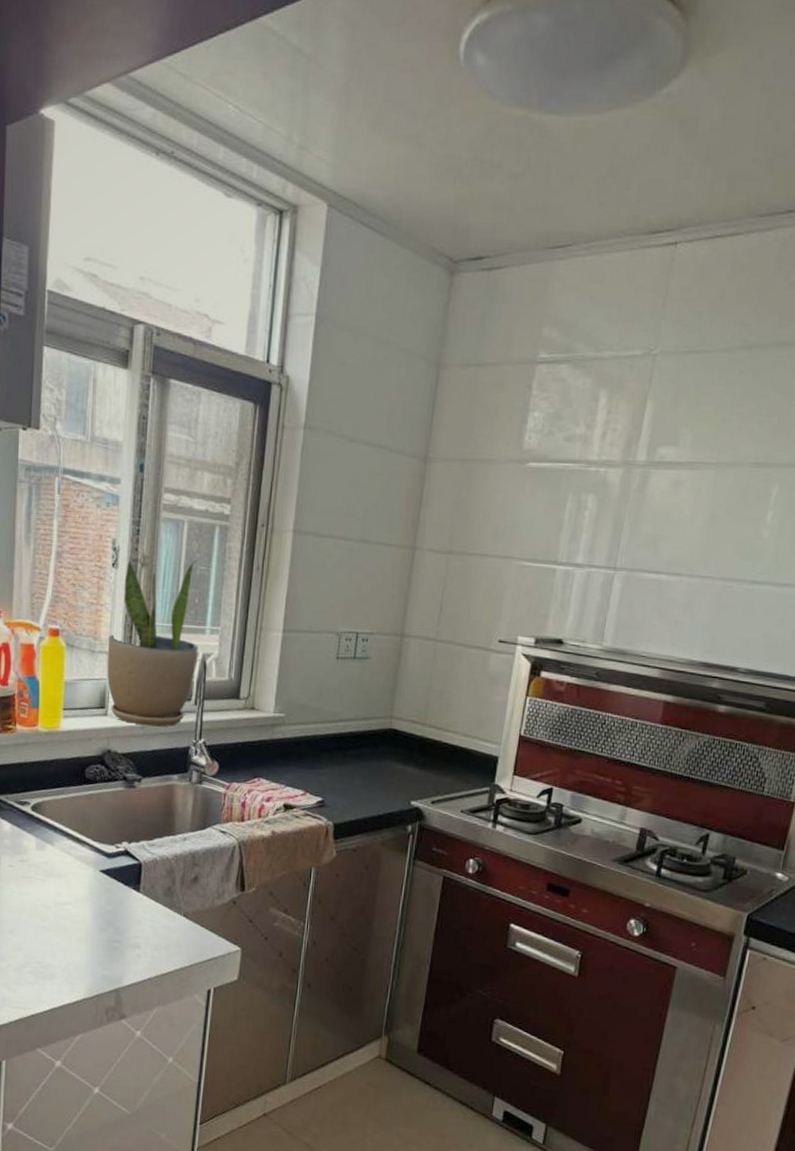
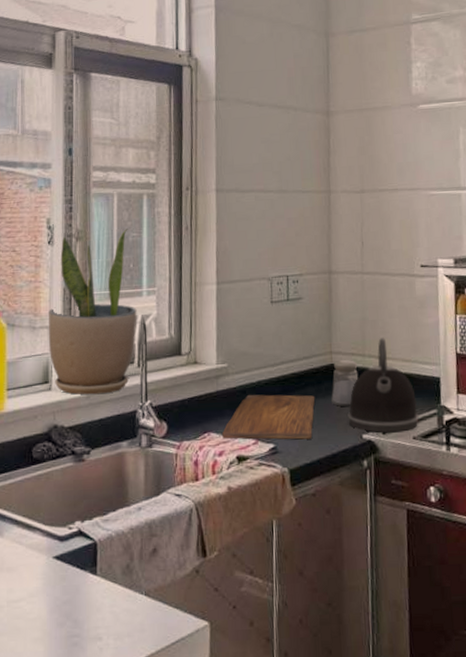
cutting board: none [272,746,369,798] -> present [222,394,315,440]
salt shaker: none [385,725,417,773] -> present [331,359,359,407]
kettle: none [399,709,471,804] -> present [347,338,419,433]

